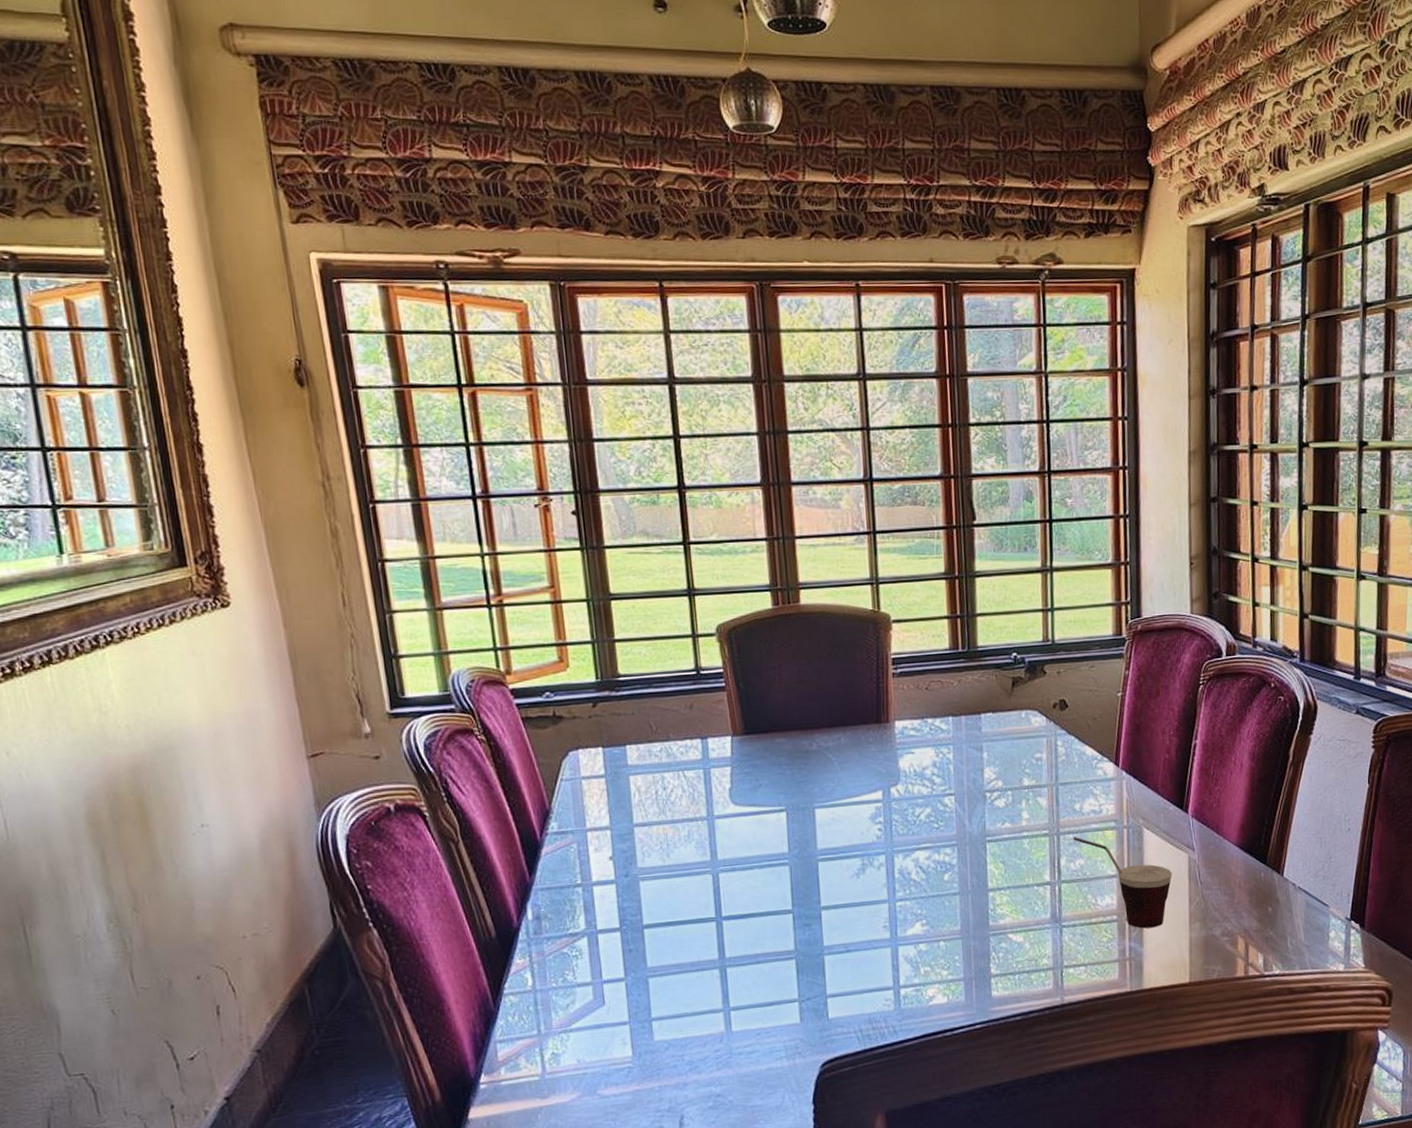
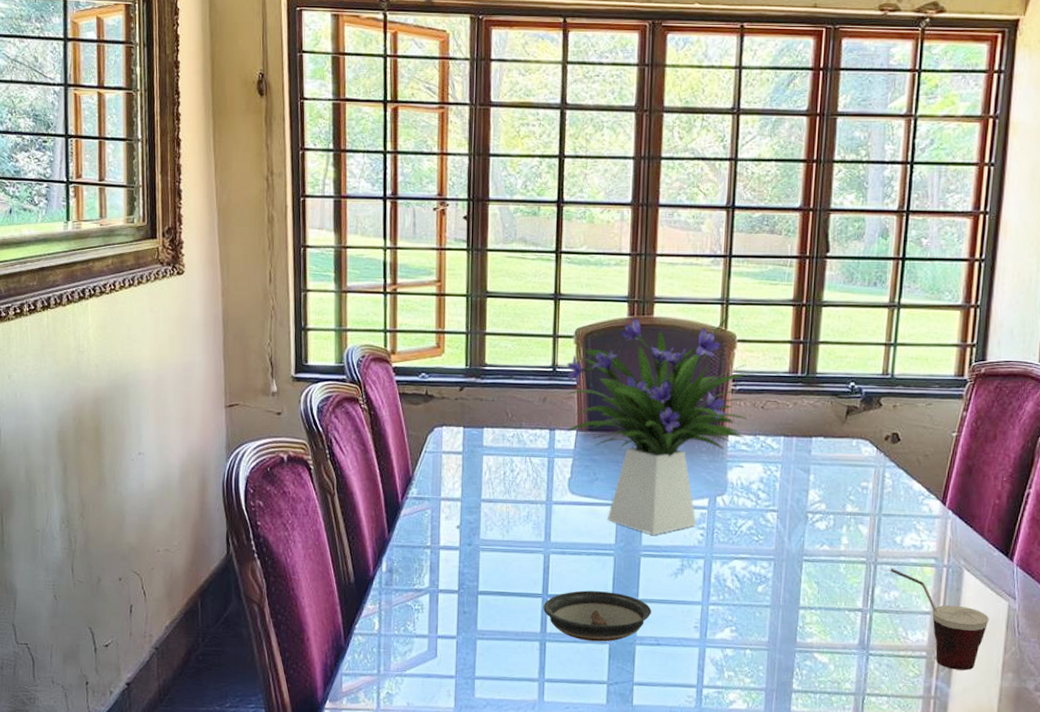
flower arrangement: none [711,595,941,837] -> present [565,315,780,535]
saucer: none [718,903,837,960] -> present [543,590,652,642]

